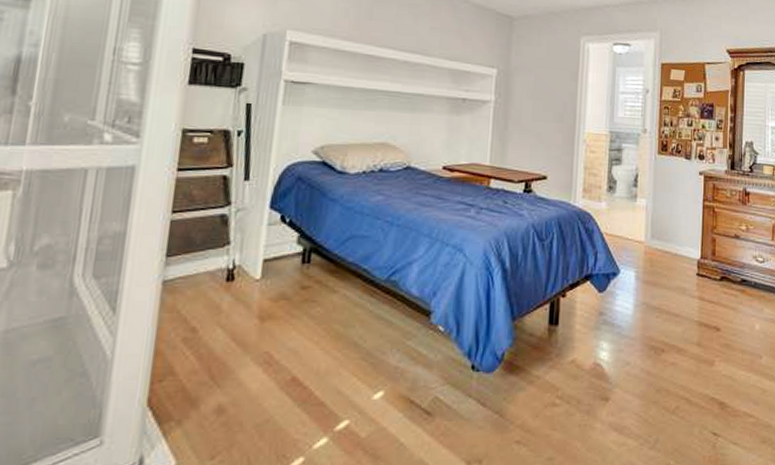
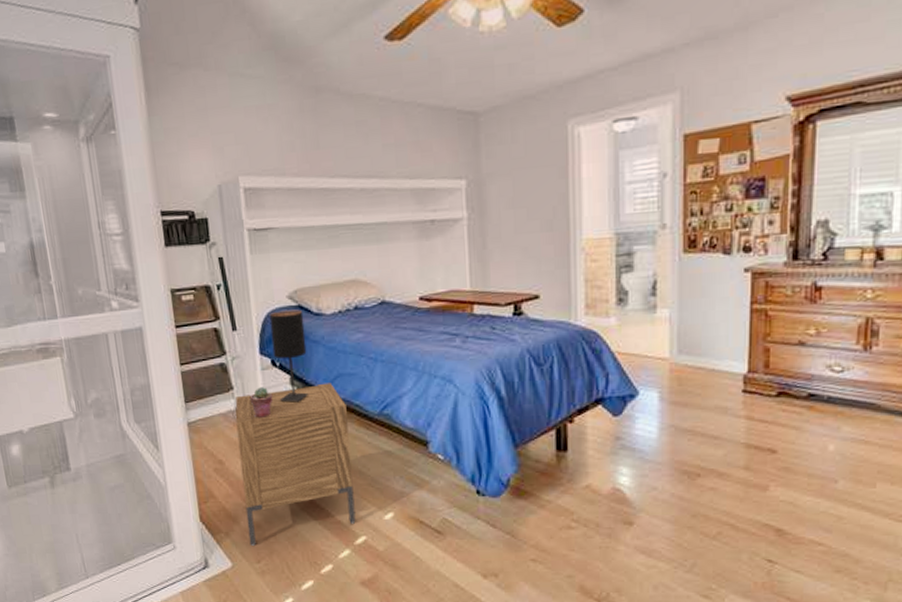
nightstand: none [206,244,354,437] -> present [235,383,356,546]
potted succulent: none [246,244,275,278] -> present [249,387,273,418]
table lamp: none [282,164,326,263] -> present [269,309,308,403]

